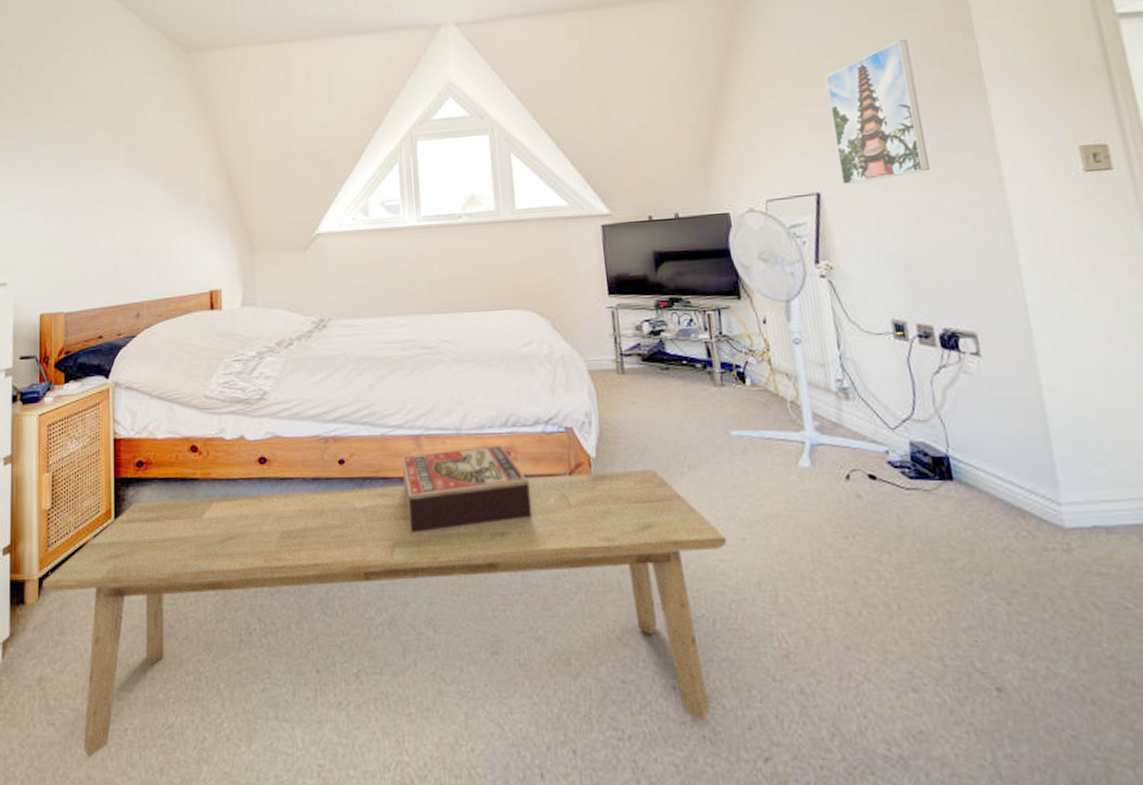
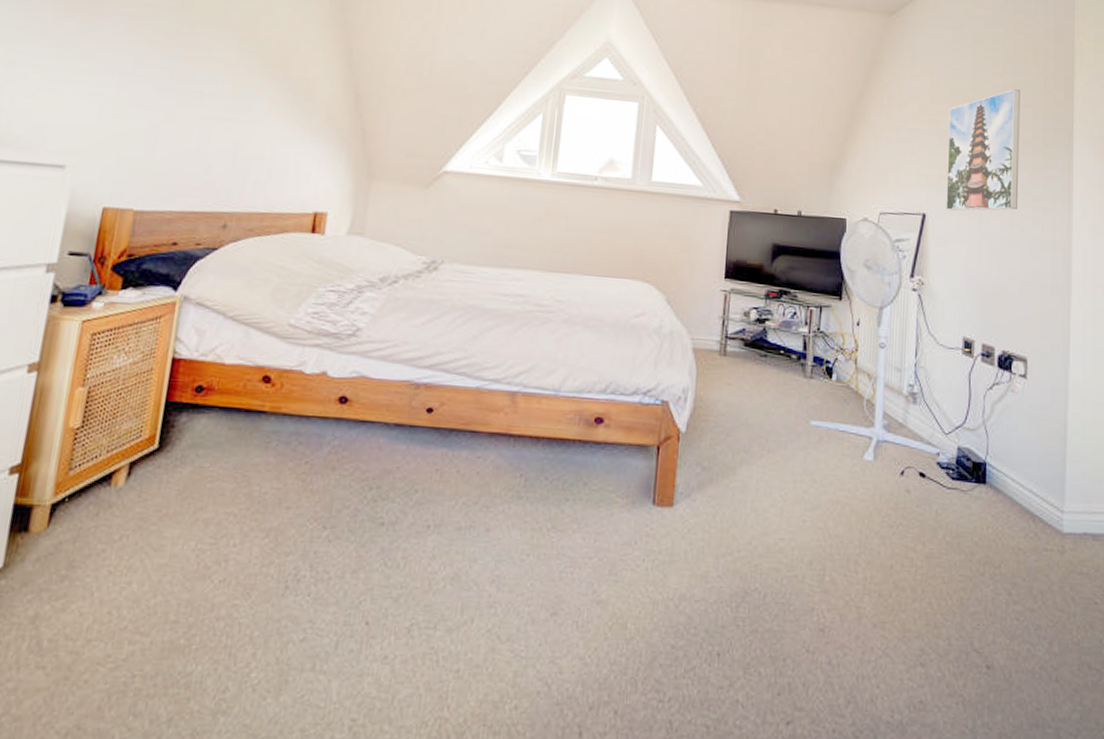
bench: present [42,470,728,758] -> none [55,430,790,706]
decorative box: present [402,445,532,537] -> none [490,410,618,494]

